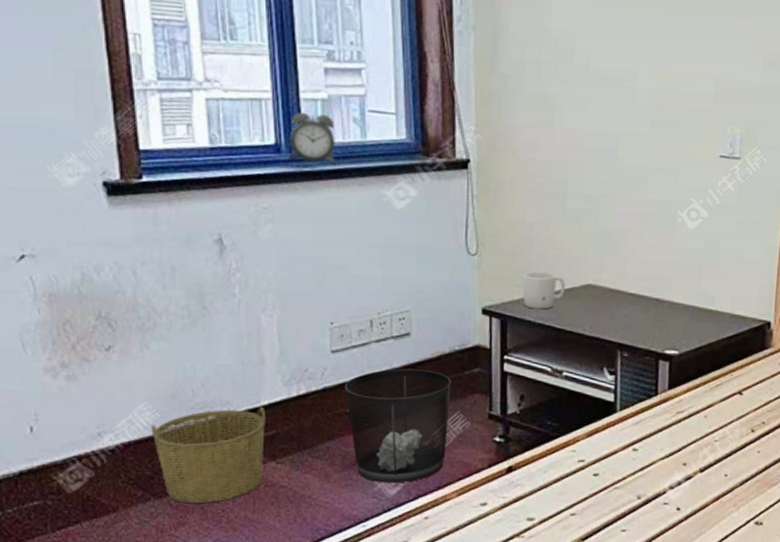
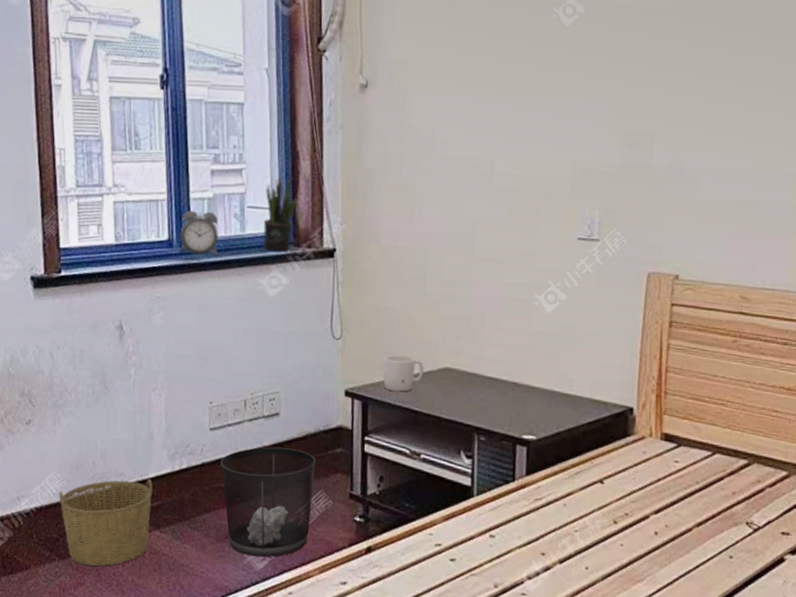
potted plant: none [387,80,424,163] -> present [263,177,296,253]

